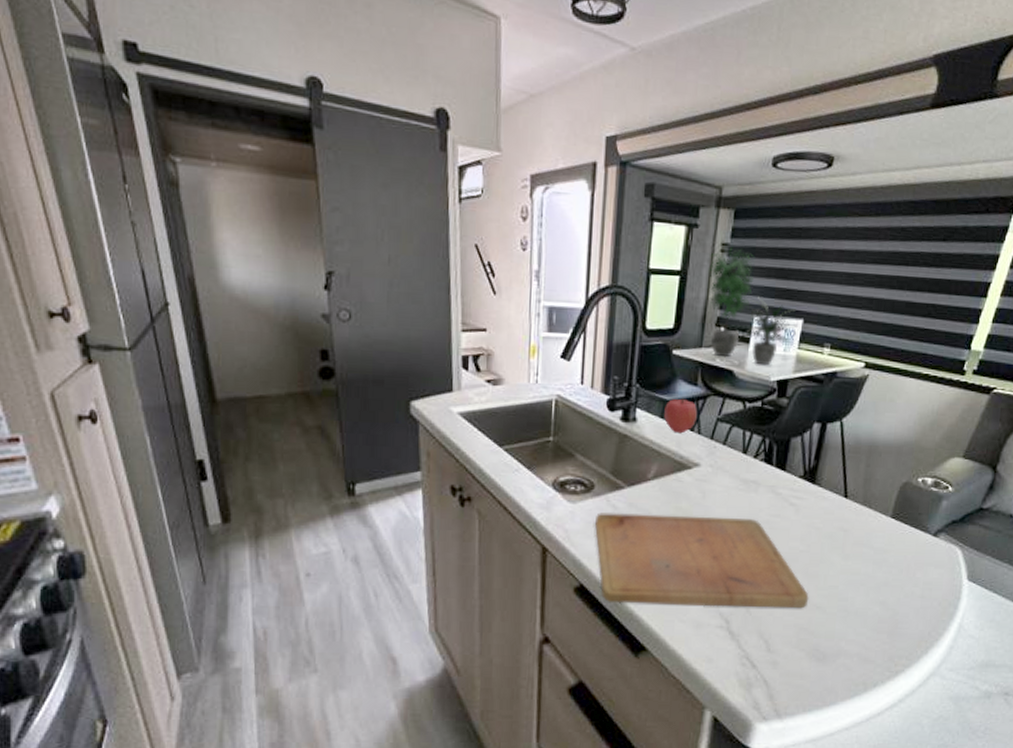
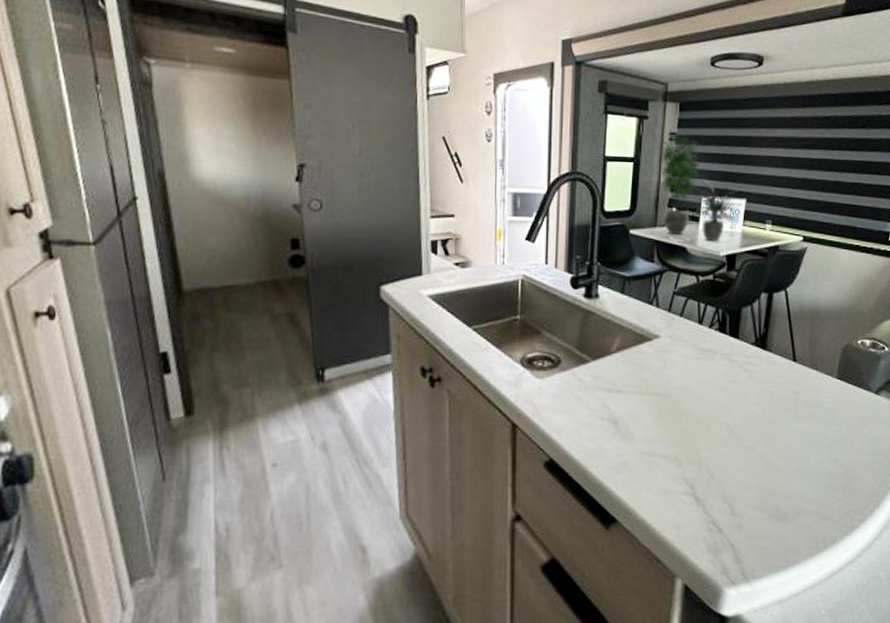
cutting board: present [595,512,809,608] -> none [563,385,767,476]
fruit: present [664,398,697,434] -> none [624,274,655,308]

